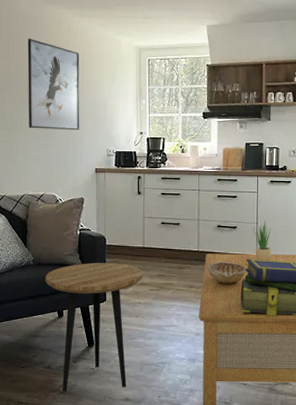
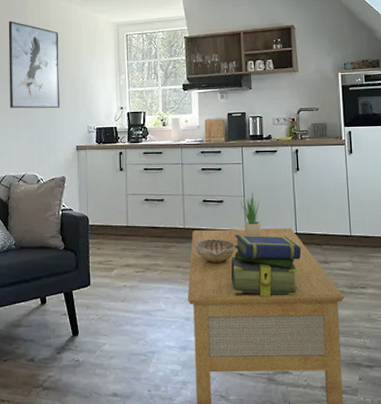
side table: present [45,263,143,392] -> none [27,244,128,388]

